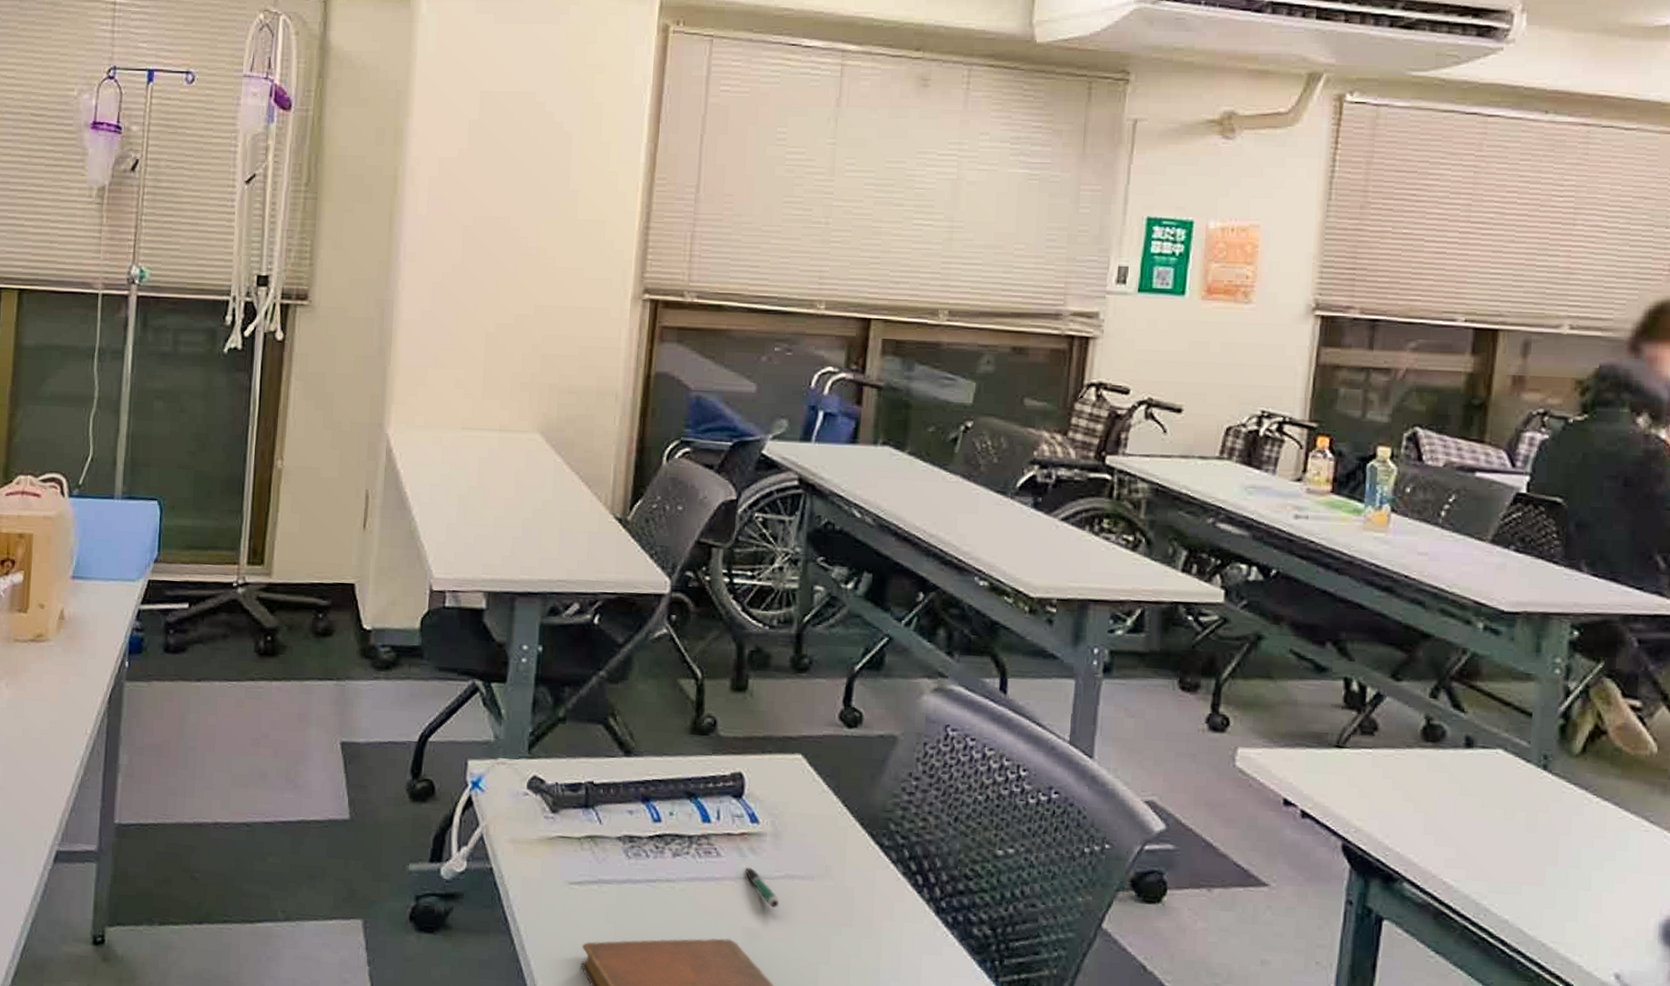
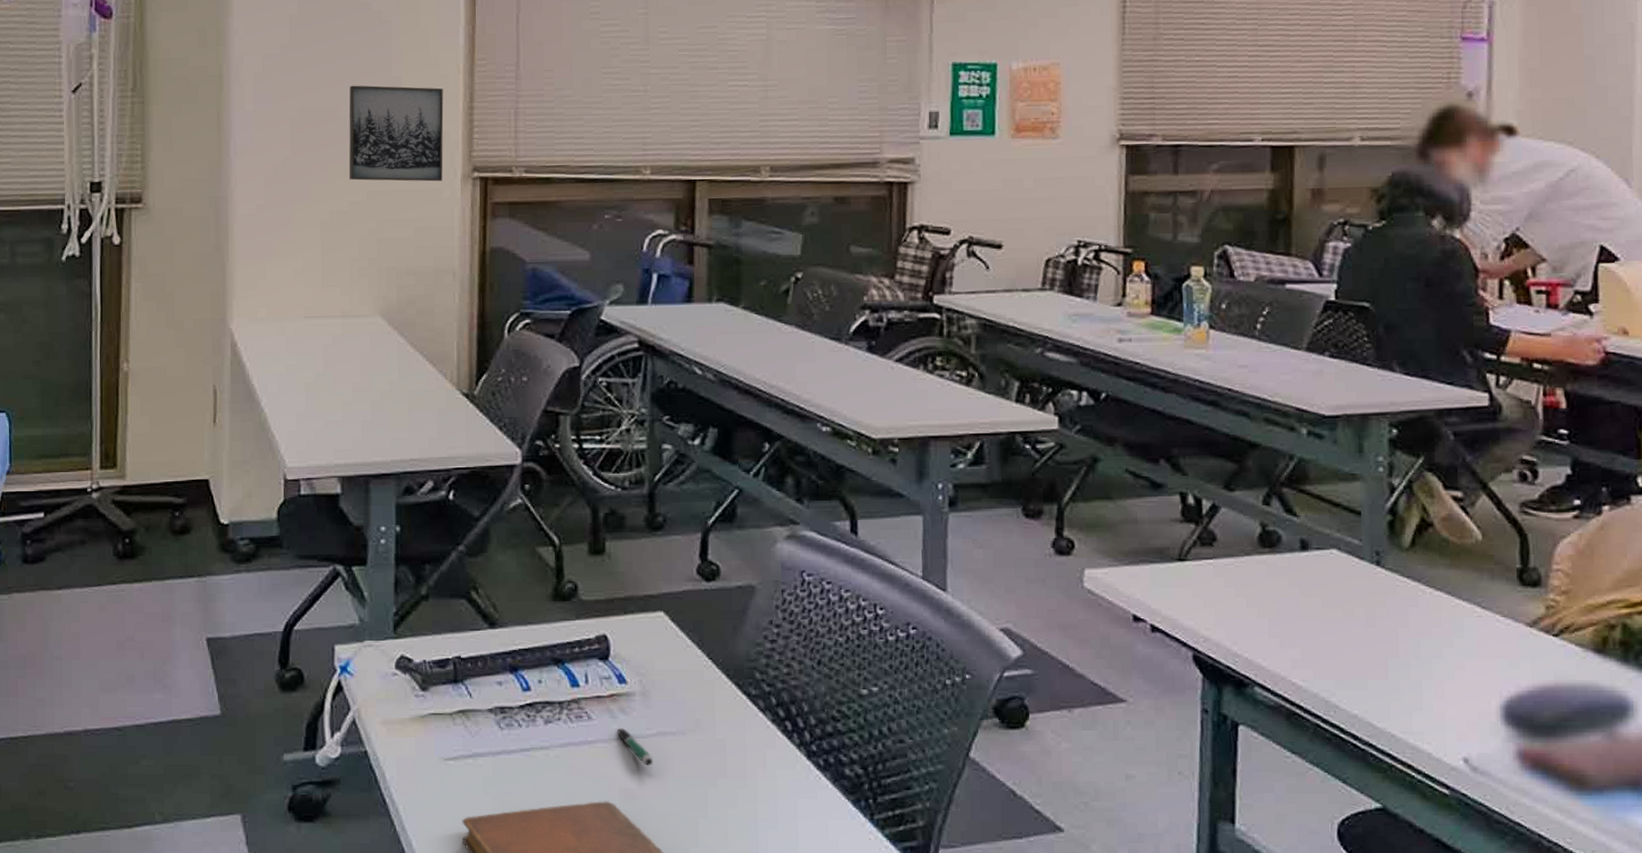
wall art: none [517,196,620,301] -> present [349,85,444,182]

